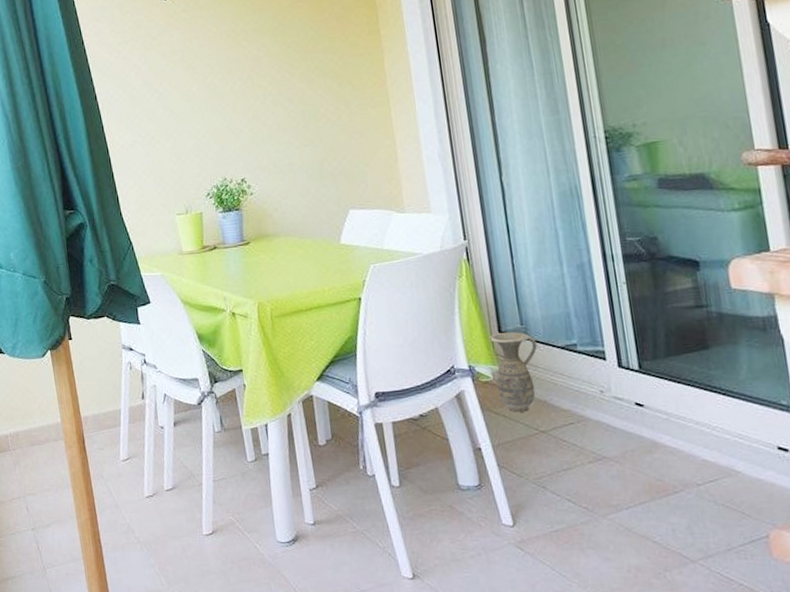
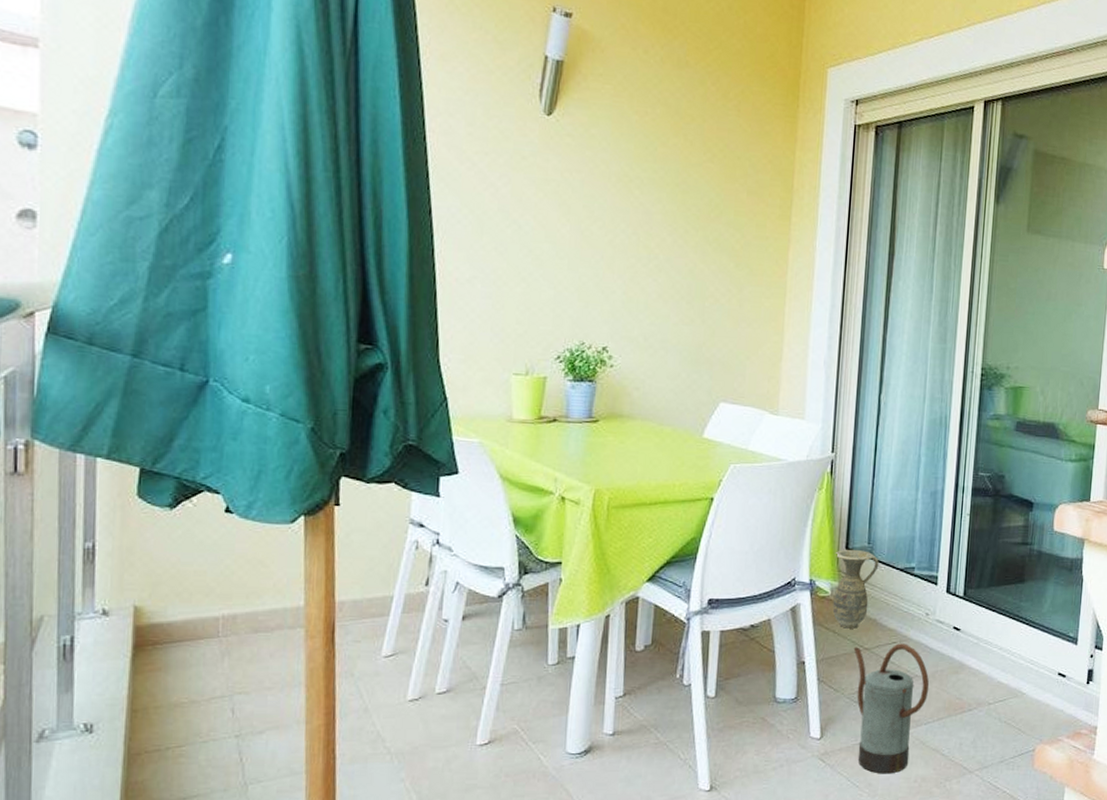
watering can: none [529,424,623,563] -> present [853,643,930,774]

